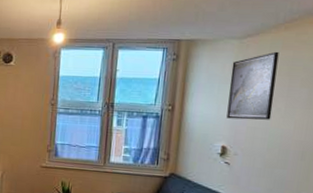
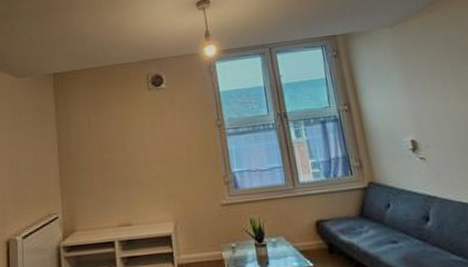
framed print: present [226,51,279,120] -> none [391,34,448,109]

